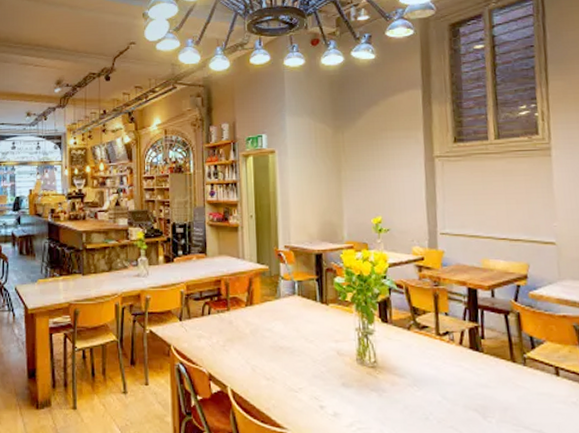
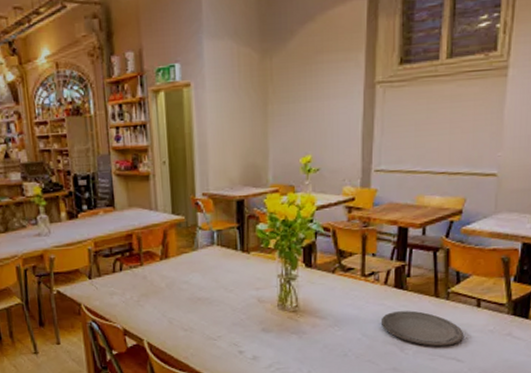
plate: none [460,375,546,417] -> present [382,310,463,347]

